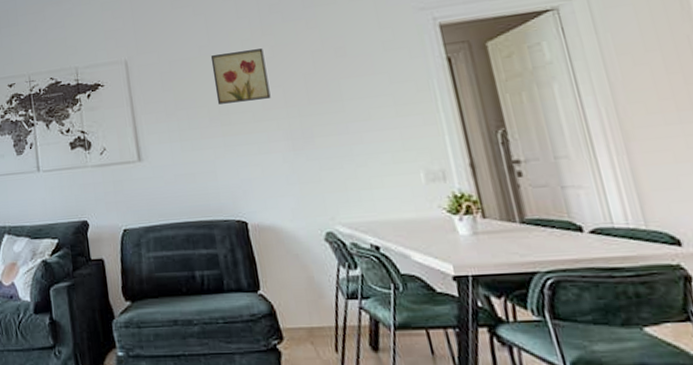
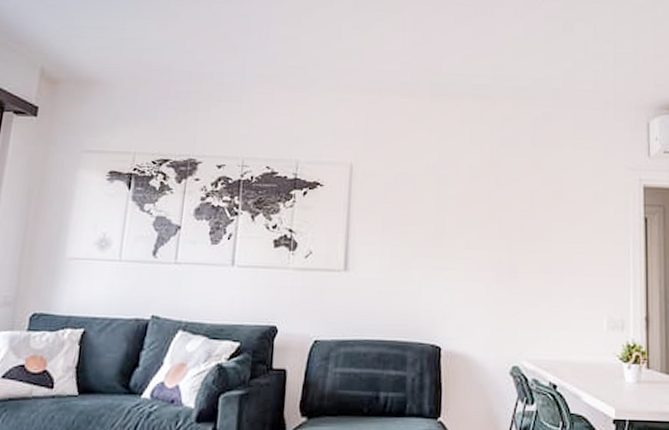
wall art: present [210,48,271,104] -> none [435,175,488,228]

